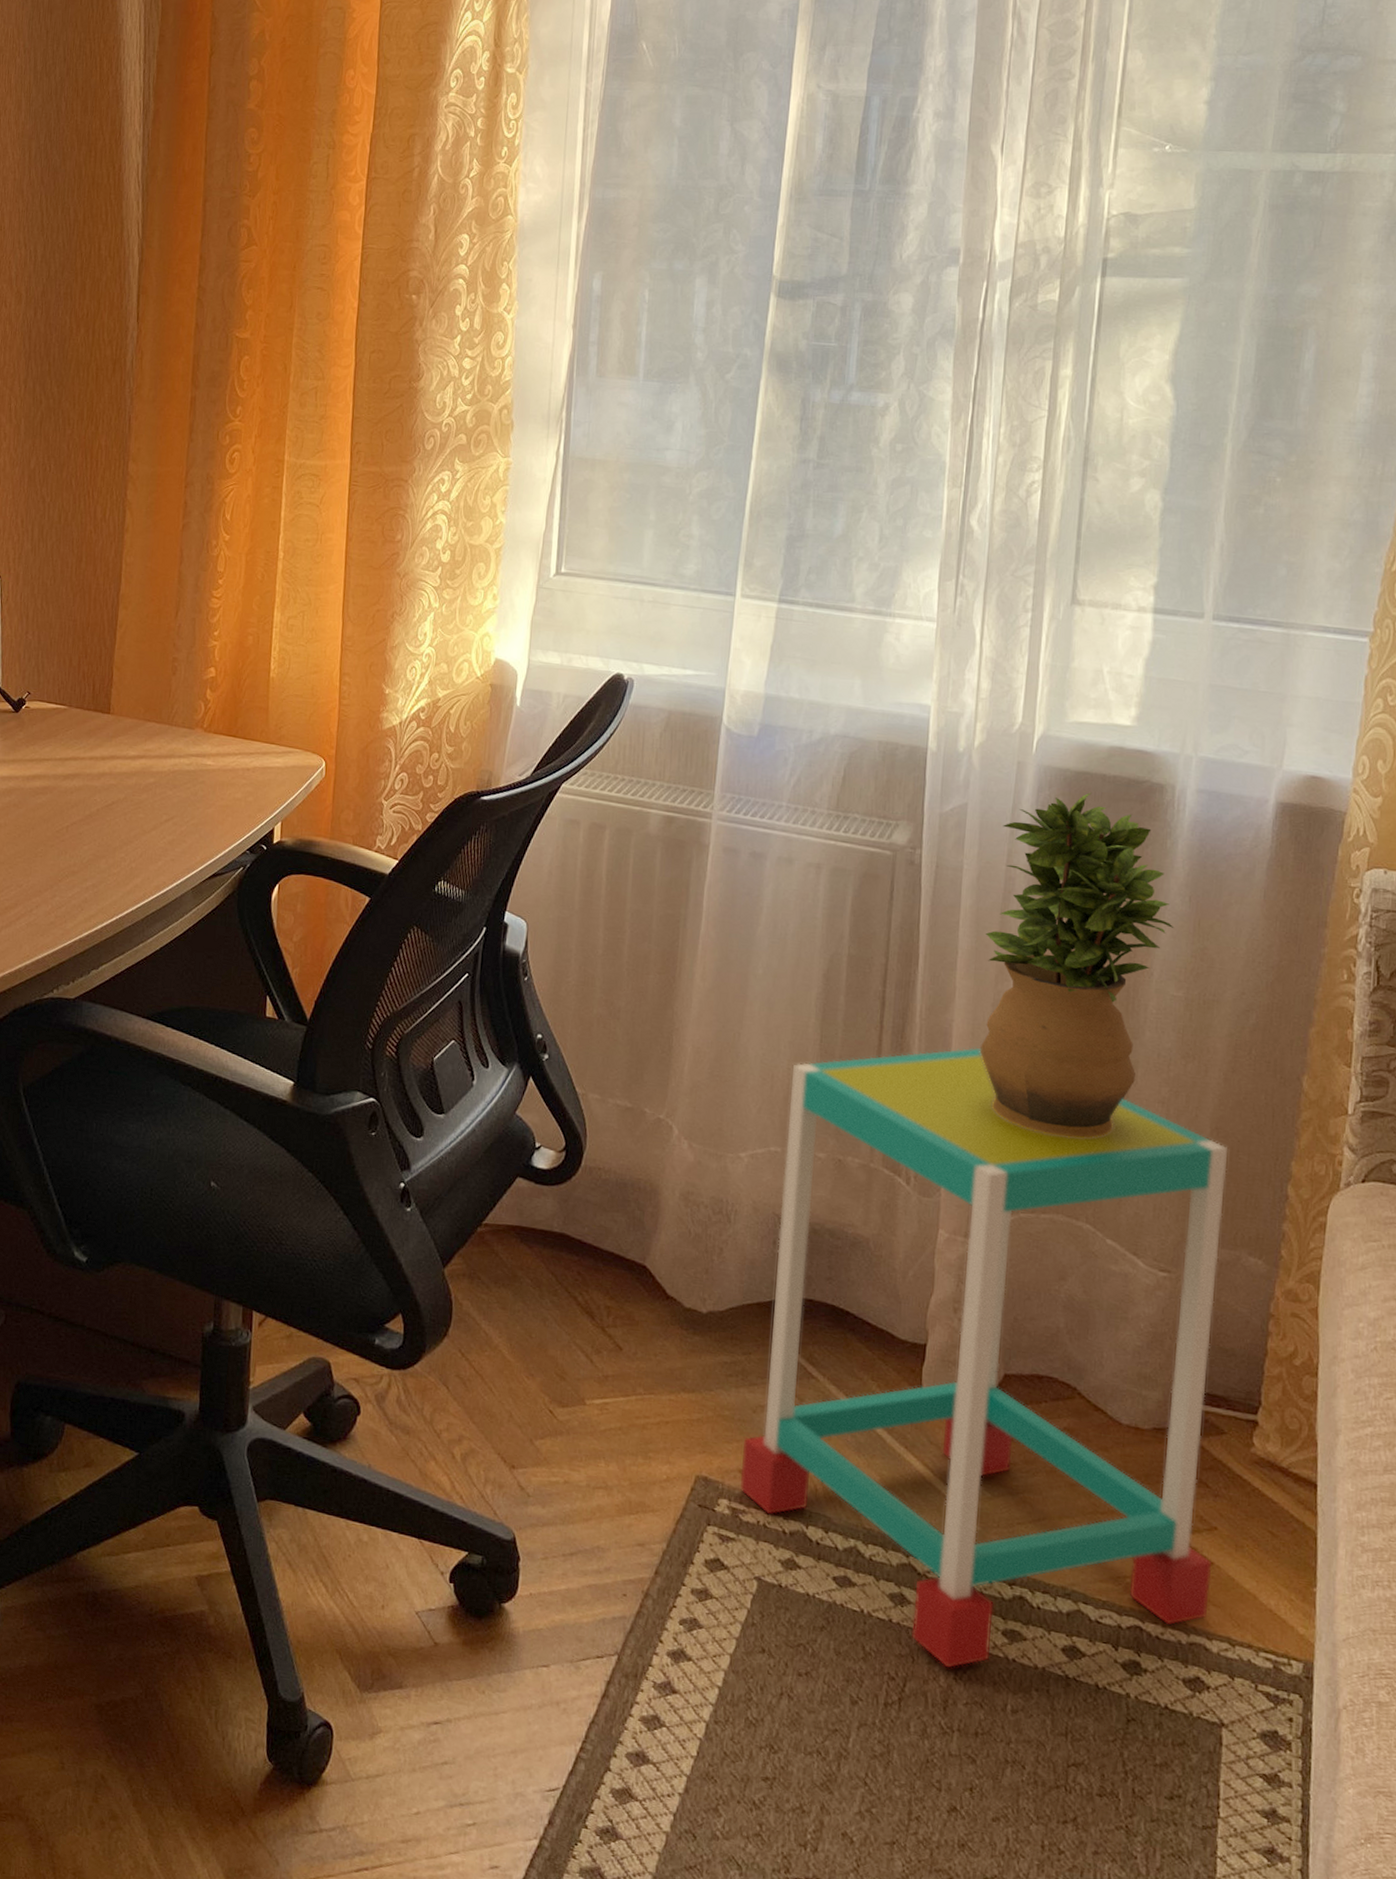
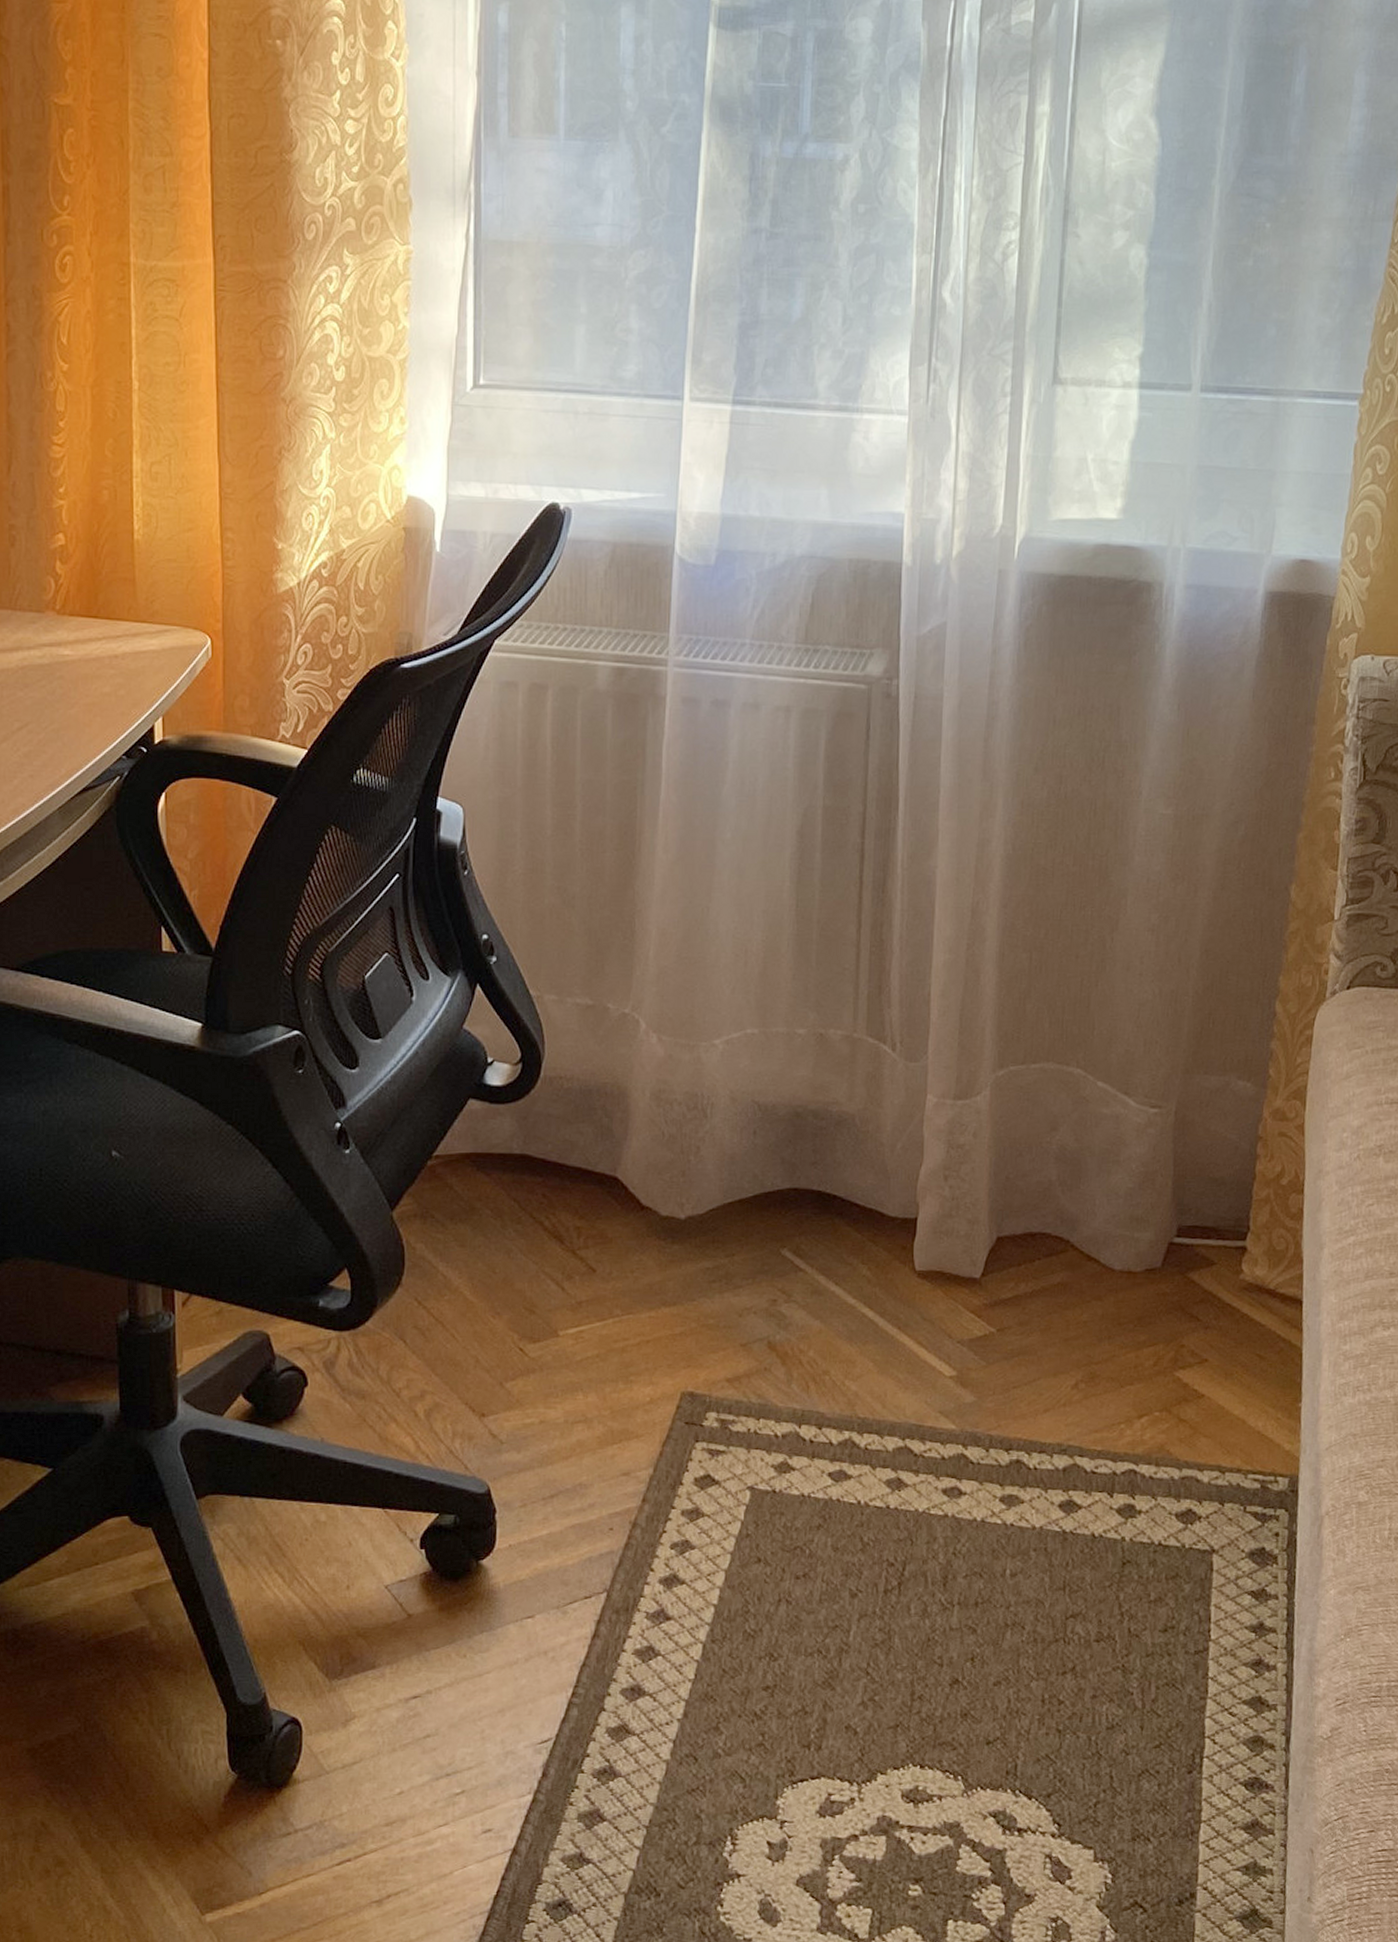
side table: present [740,1047,1228,1669] -> none [729,893,1218,1544]
potted plant: present [979,792,1174,1139] -> none [964,598,1163,979]

